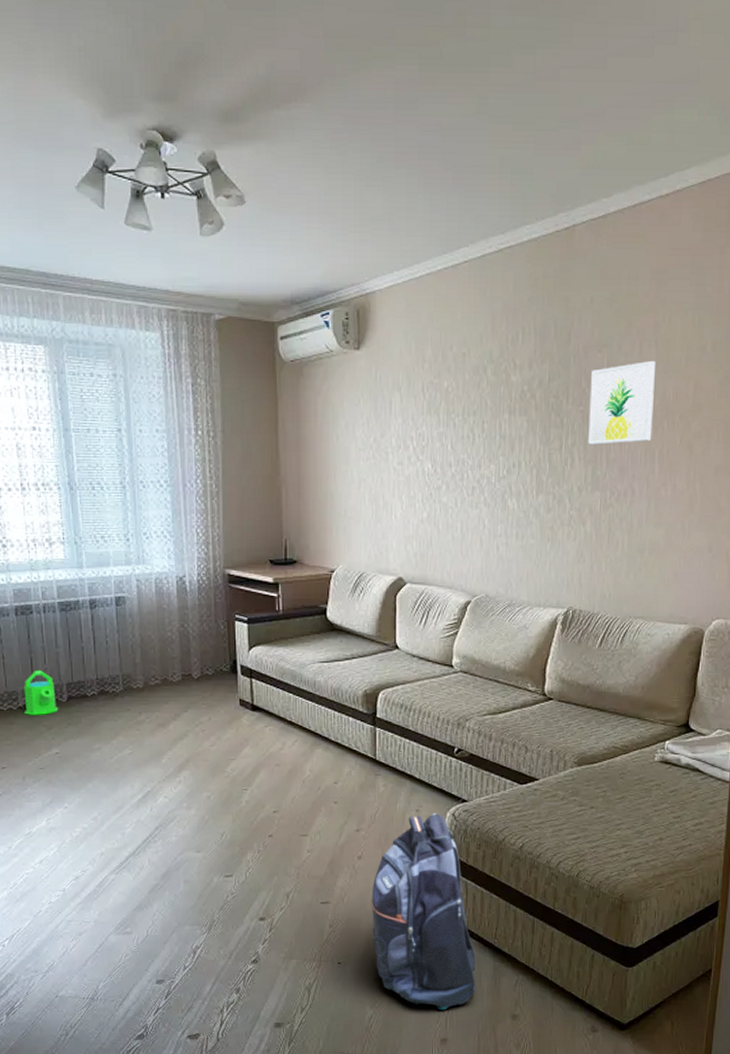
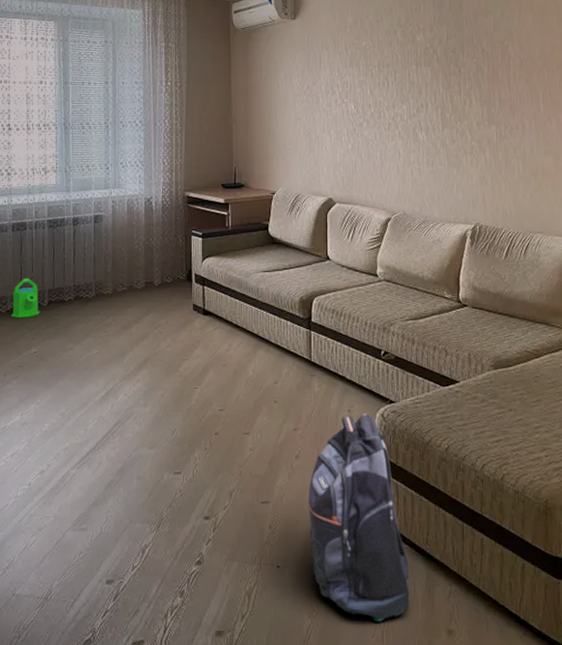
wall art: present [588,361,655,445] -> none [481,23,535,88]

